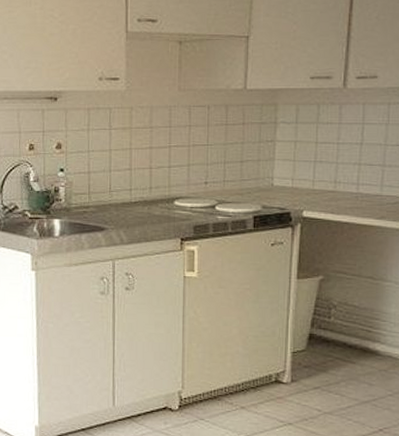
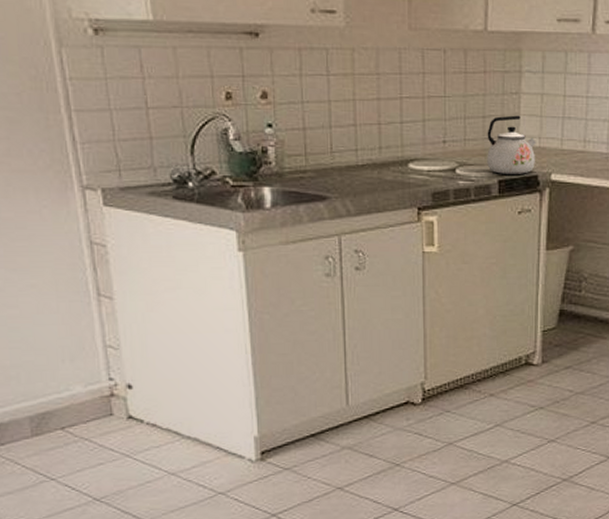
kettle: none [244,160,289,212] -> present [487,115,536,175]

